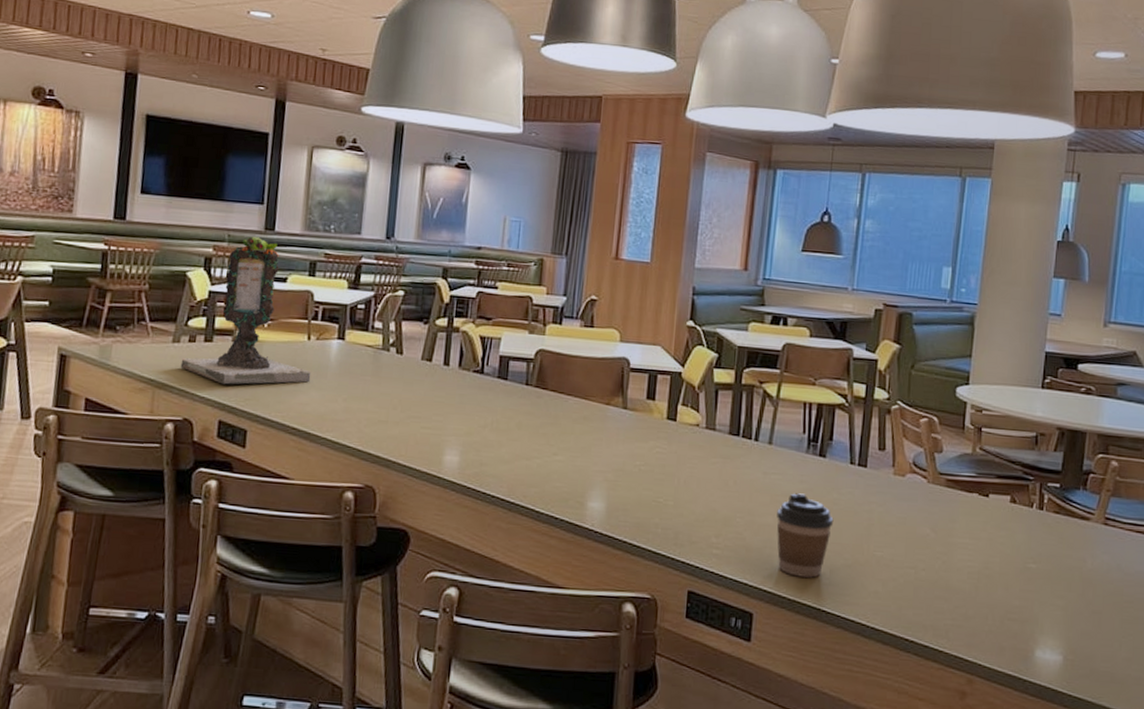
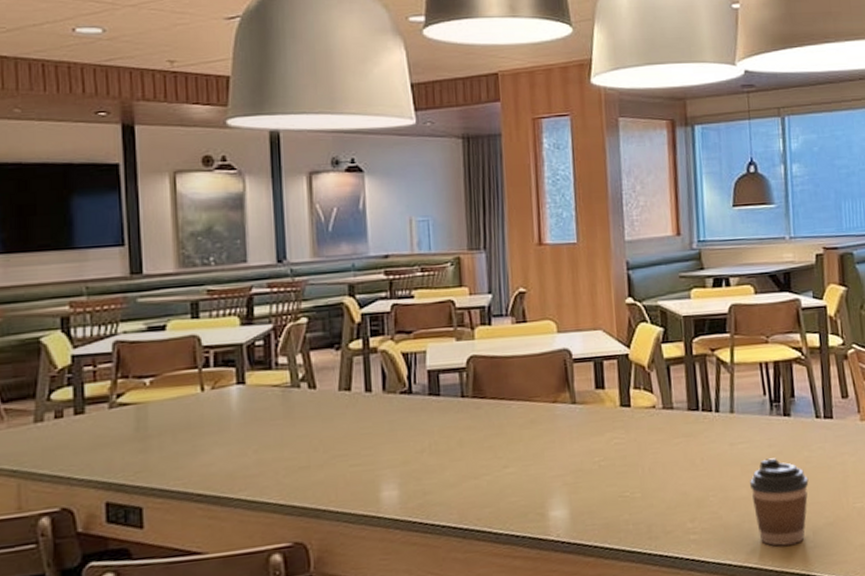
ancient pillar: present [180,224,311,385] -> none [48,268,211,461]

